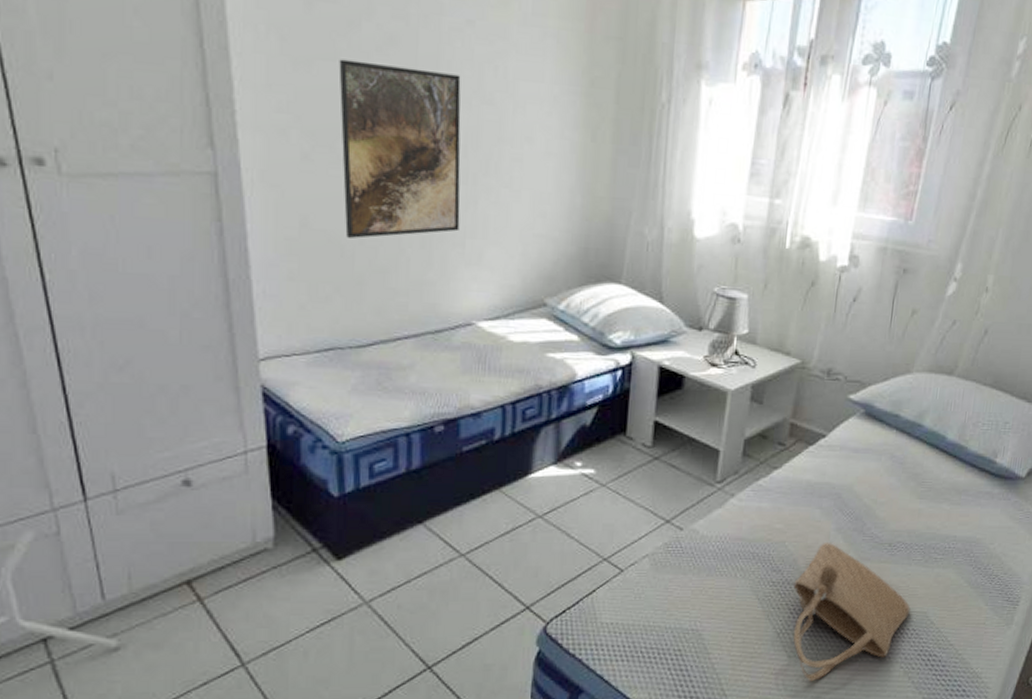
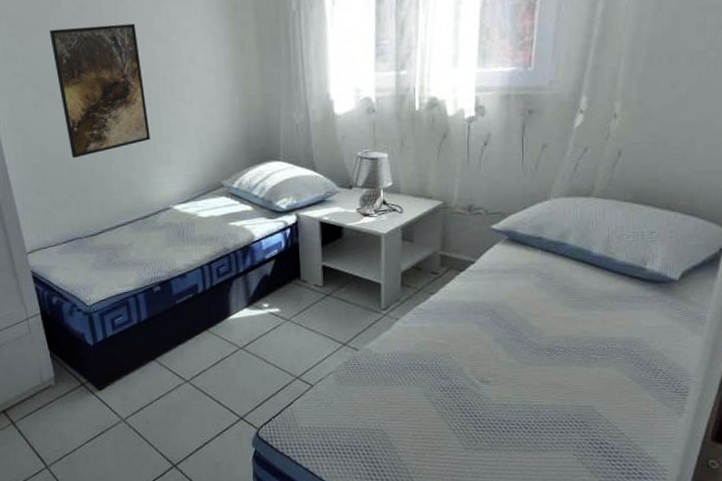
tote bag: present [793,541,911,681] -> none [462,351,576,468]

